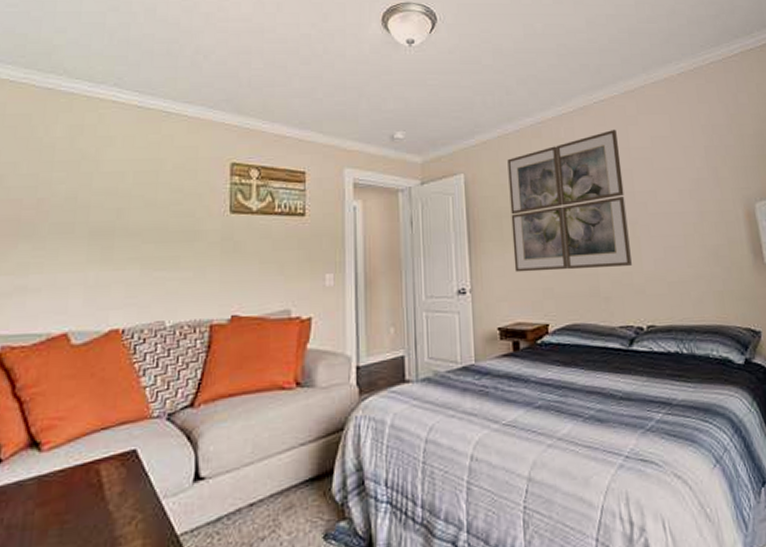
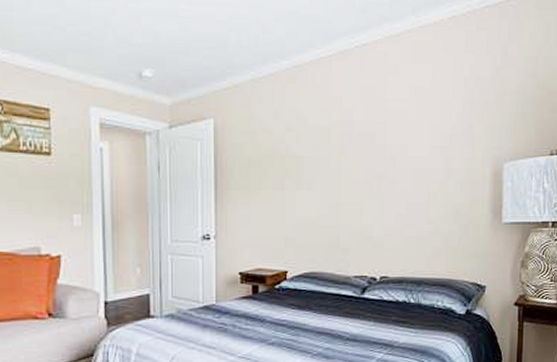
wall art: present [507,129,632,273] -> none [259,77,376,221]

